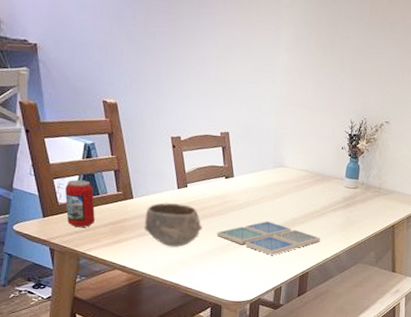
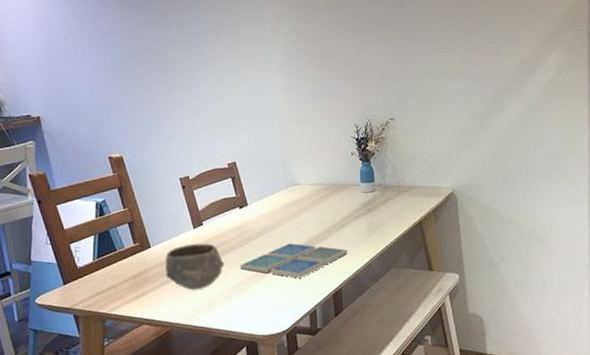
beverage can: present [65,179,95,228] -> none [82,238,116,289]

